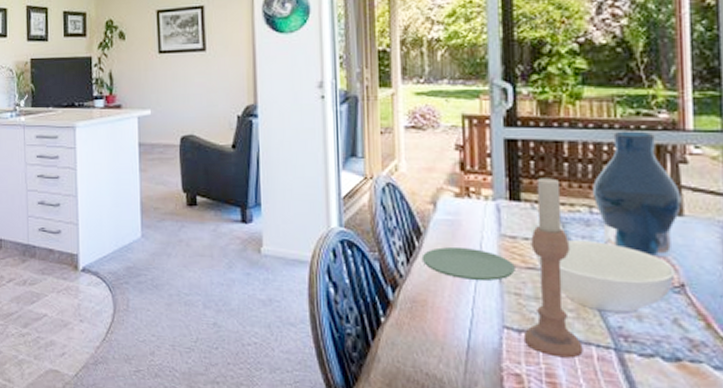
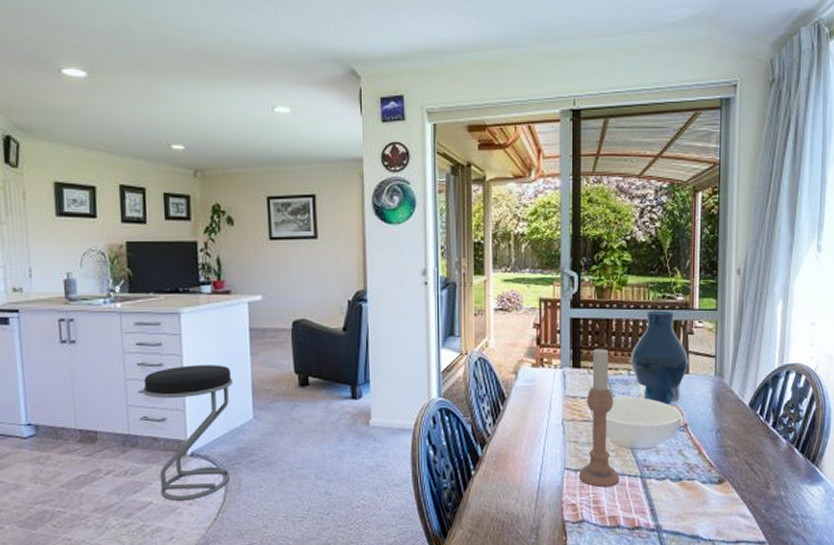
stool: none [40,179,123,317] -> present [142,365,234,501]
plate: present [421,247,515,281] -> none [505,408,575,434]

